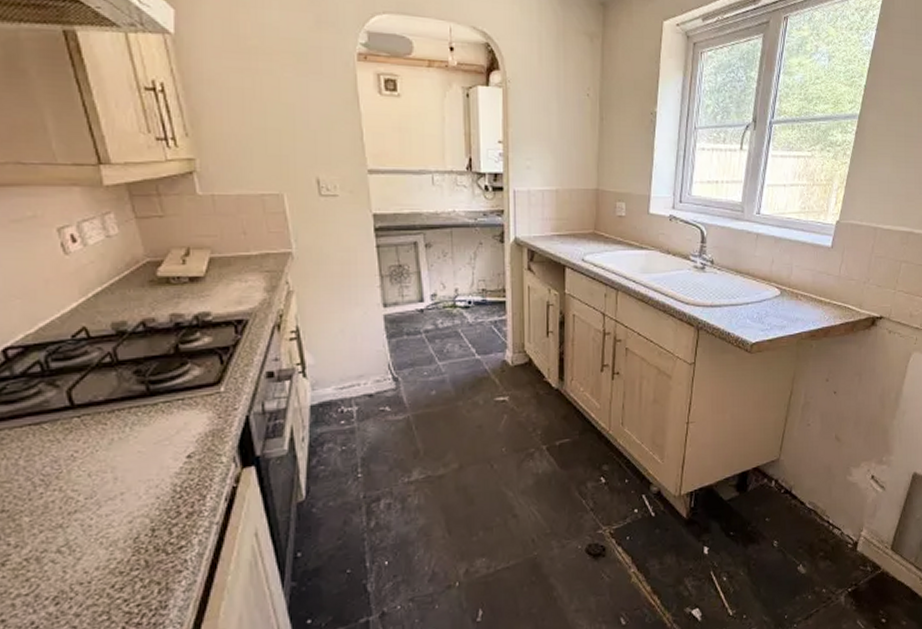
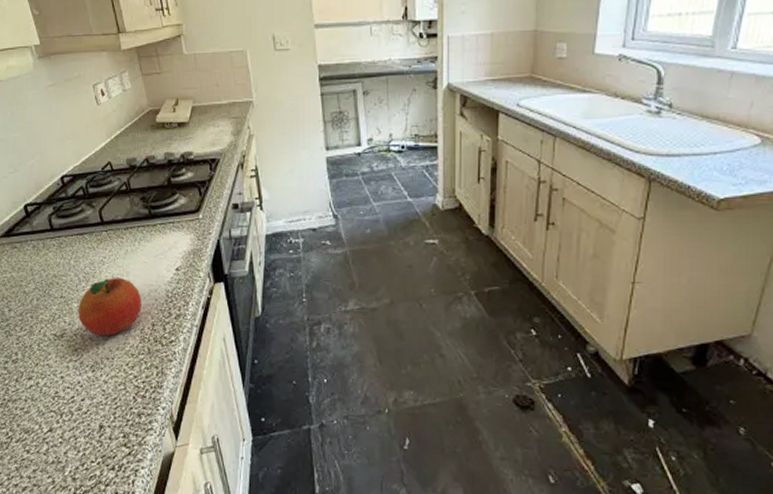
fruit: none [31,475,135,556] -> present [78,278,141,337]

